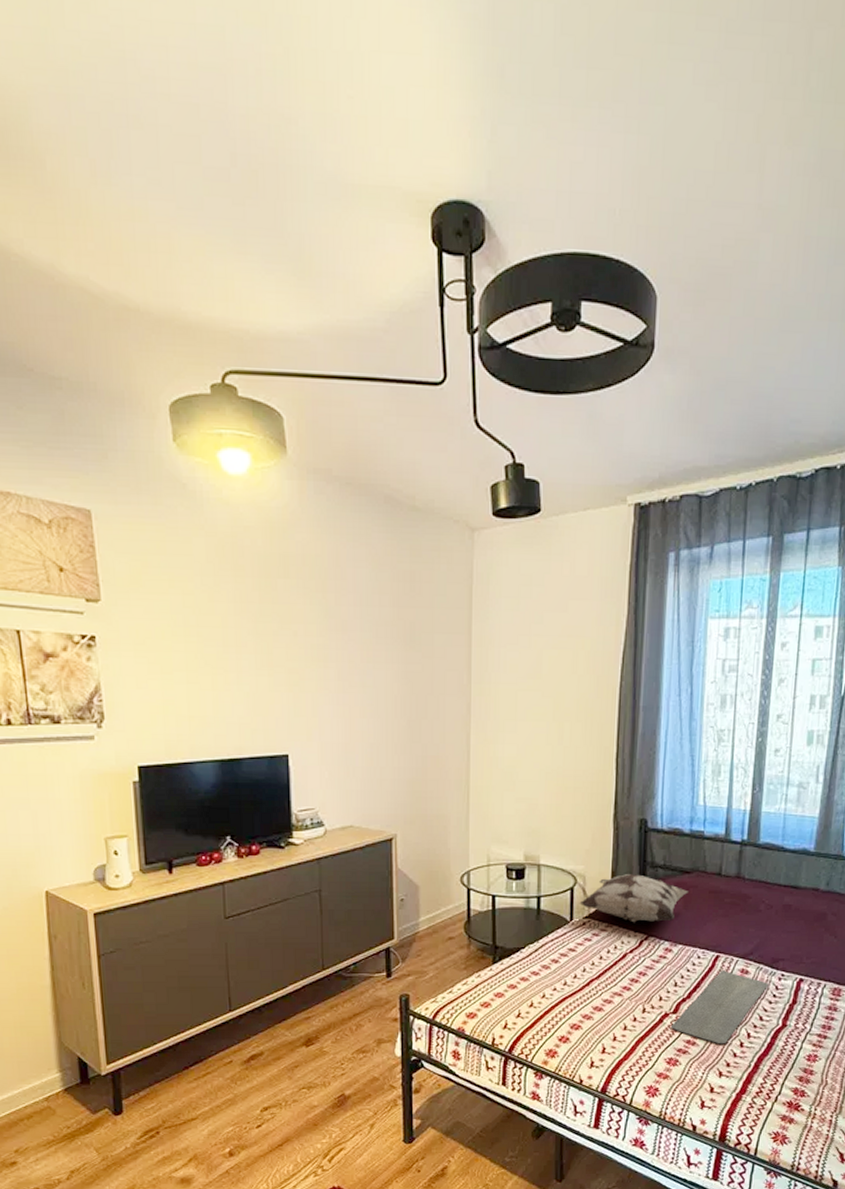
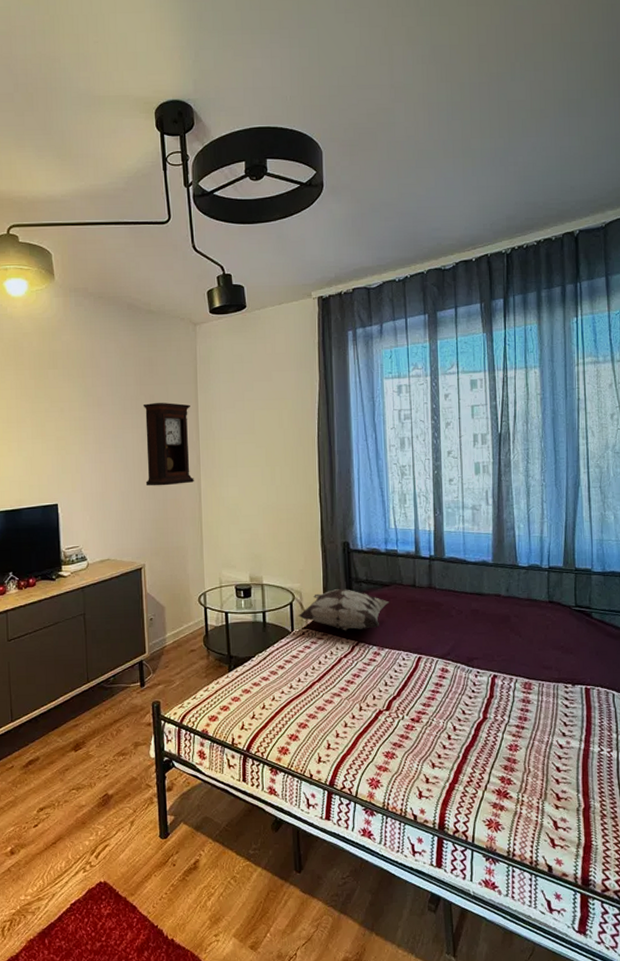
pendulum clock: none [400,631,462,739] -> present [143,402,194,486]
bath mat: present [671,969,768,1043] -> none [386,669,466,737]

